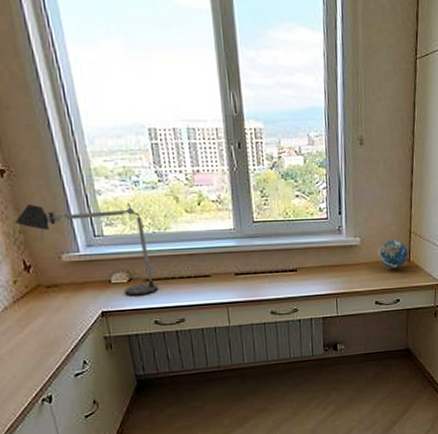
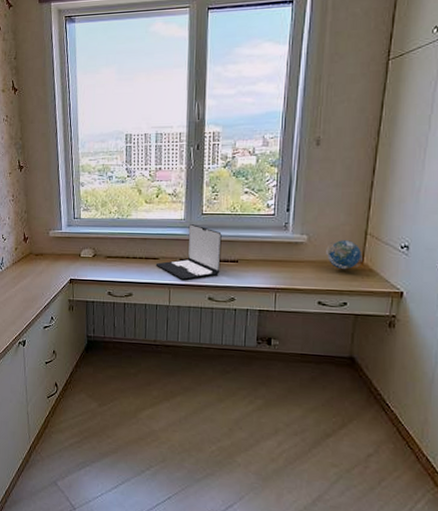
desk lamp: present [14,203,159,296] -> none [23,191,116,270]
laptop: none [207,233,280,296] -> present [155,223,222,280]

